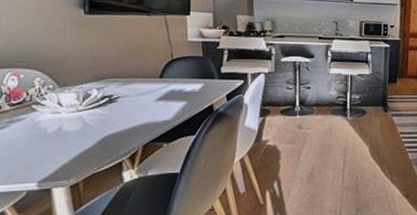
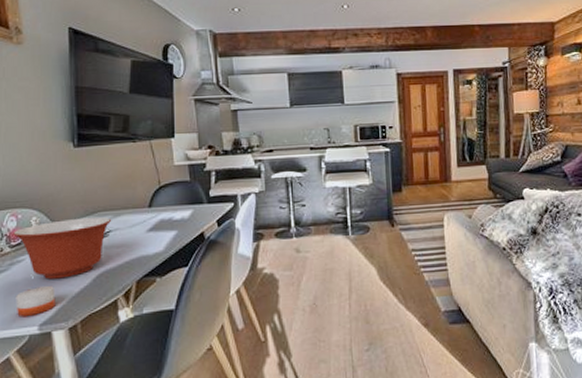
candle: none [13,146,58,174] -> present [16,286,56,317]
mixing bowl: none [14,82,121,139] -> present [13,216,112,279]

